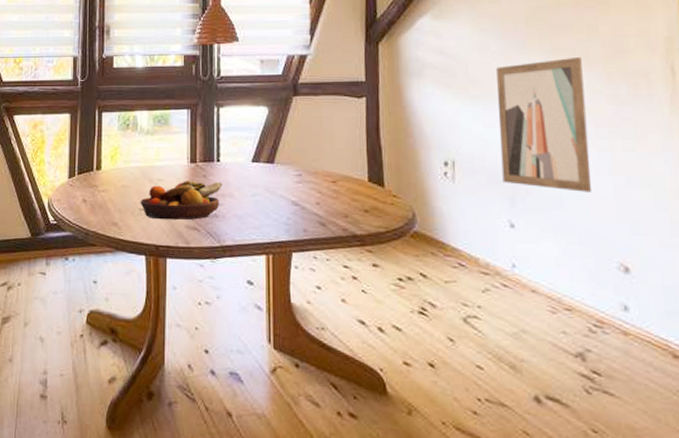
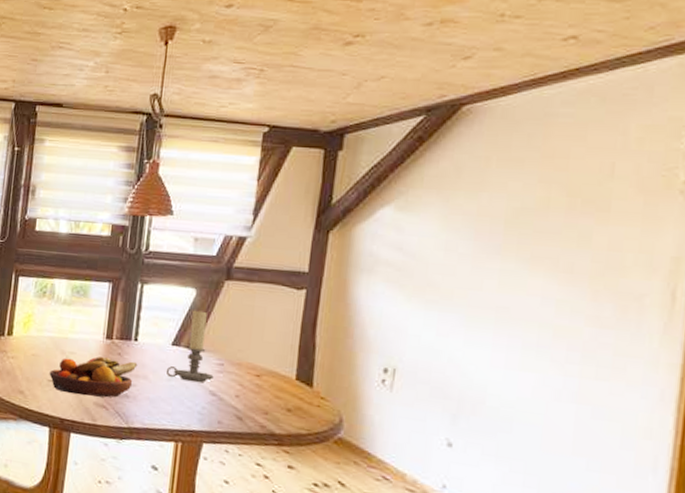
candle holder: none [249,127,294,195] -> present [165,310,214,383]
wall art: present [496,56,591,192] -> none [447,268,565,420]

